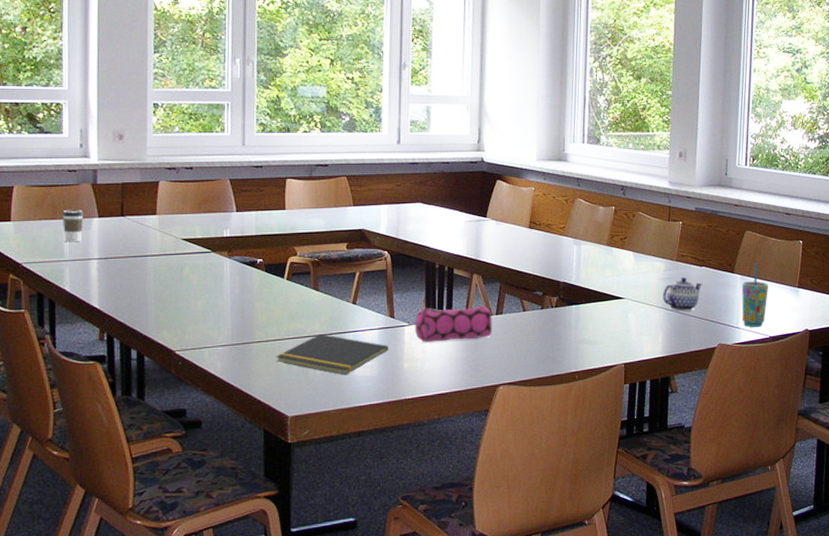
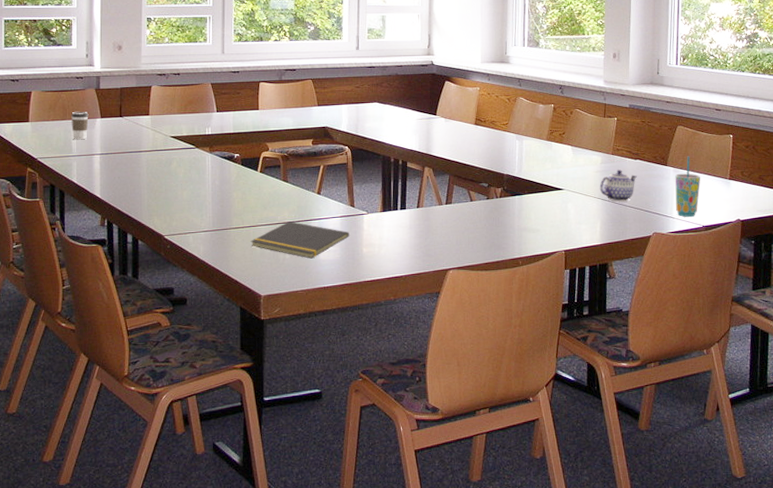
pencil case: present [414,305,493,342] -> none [372,196,443,229]

